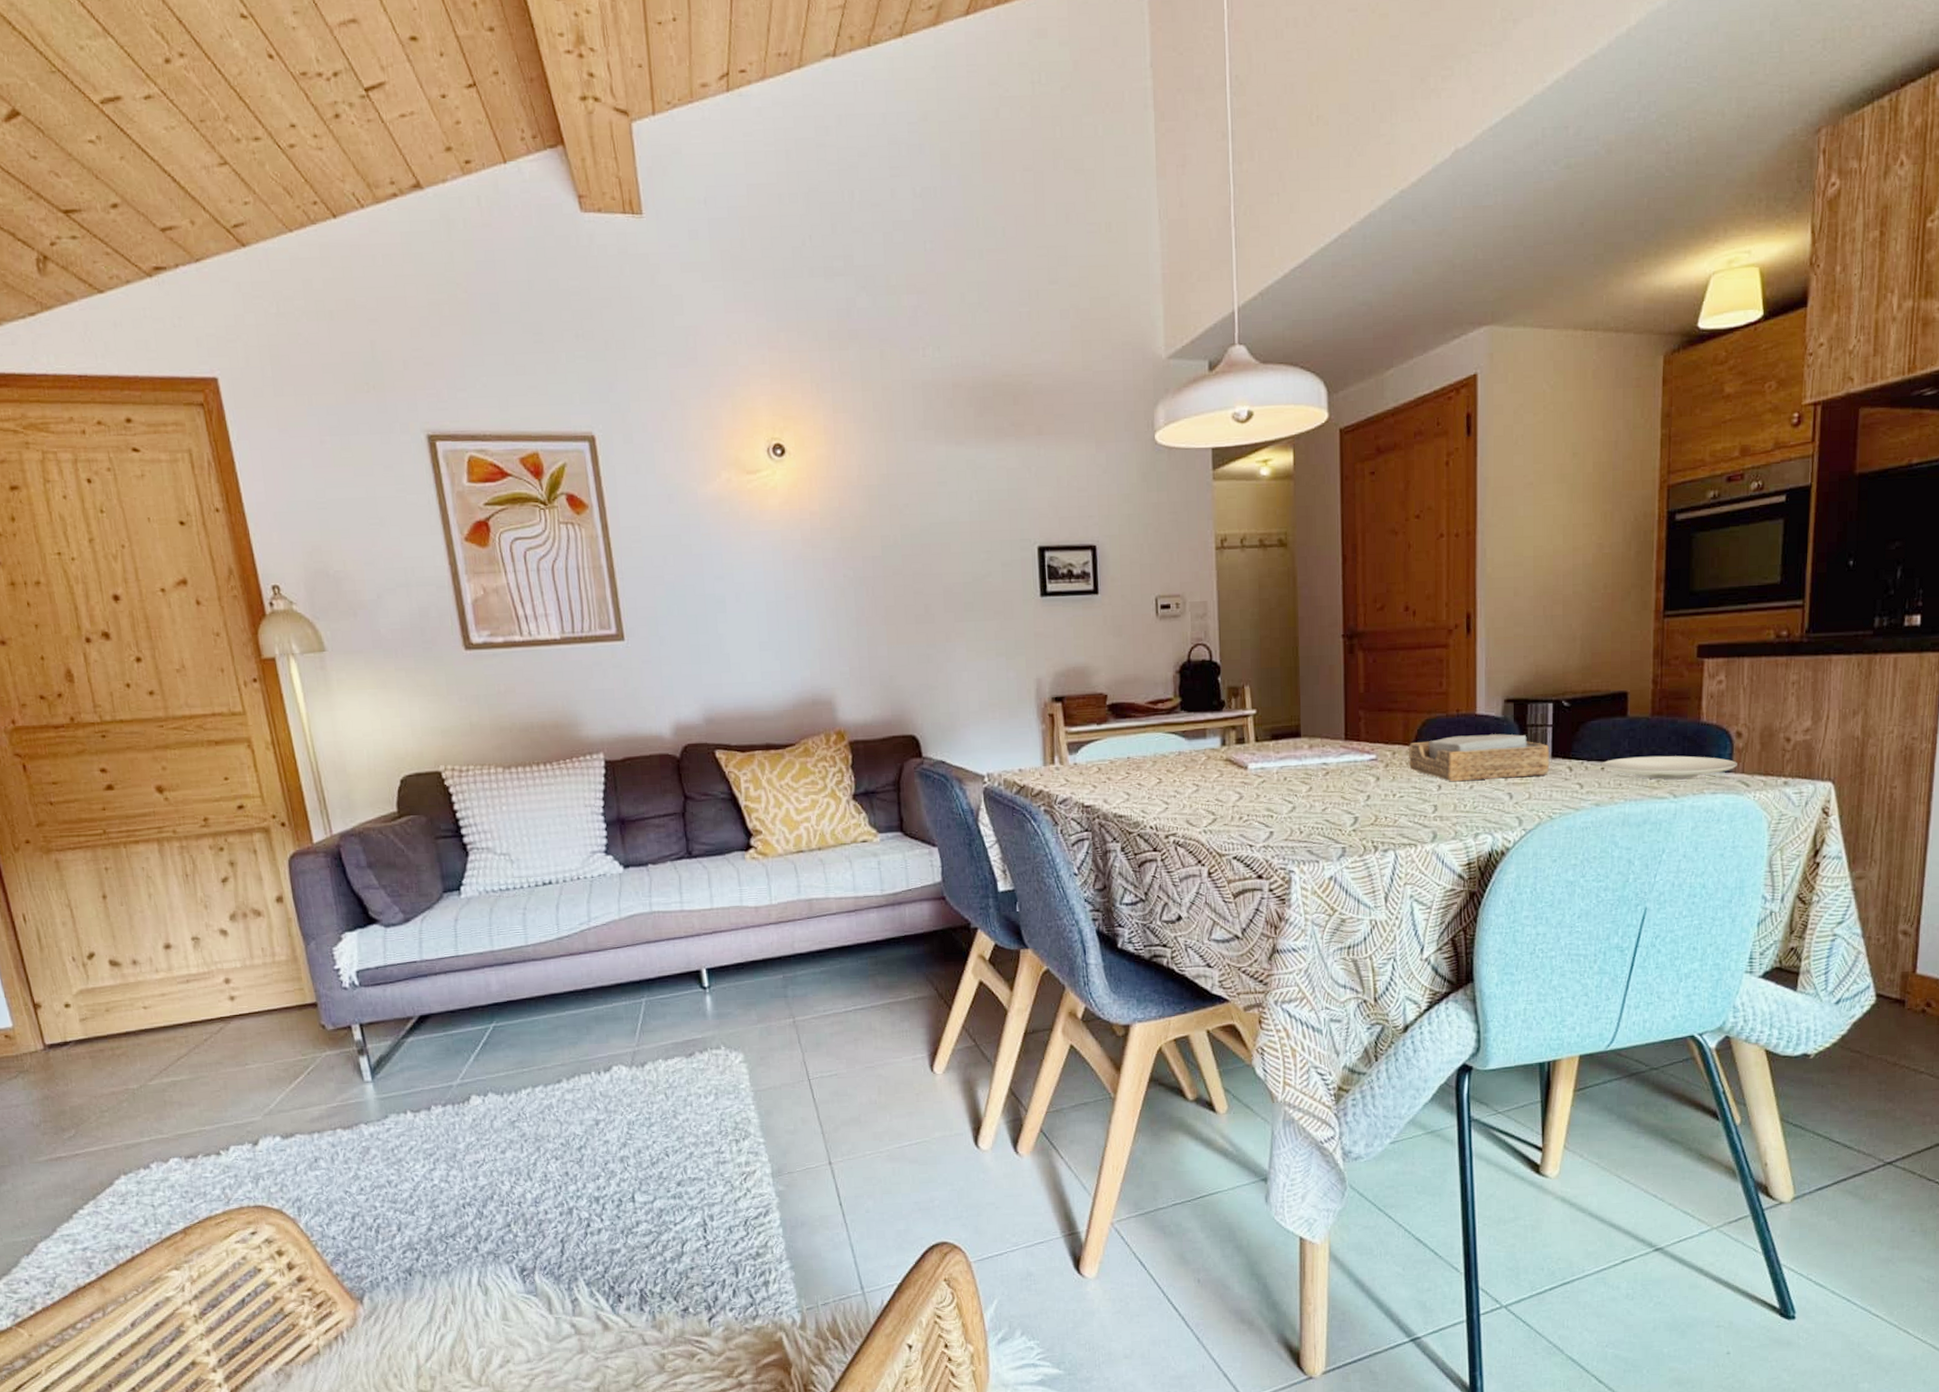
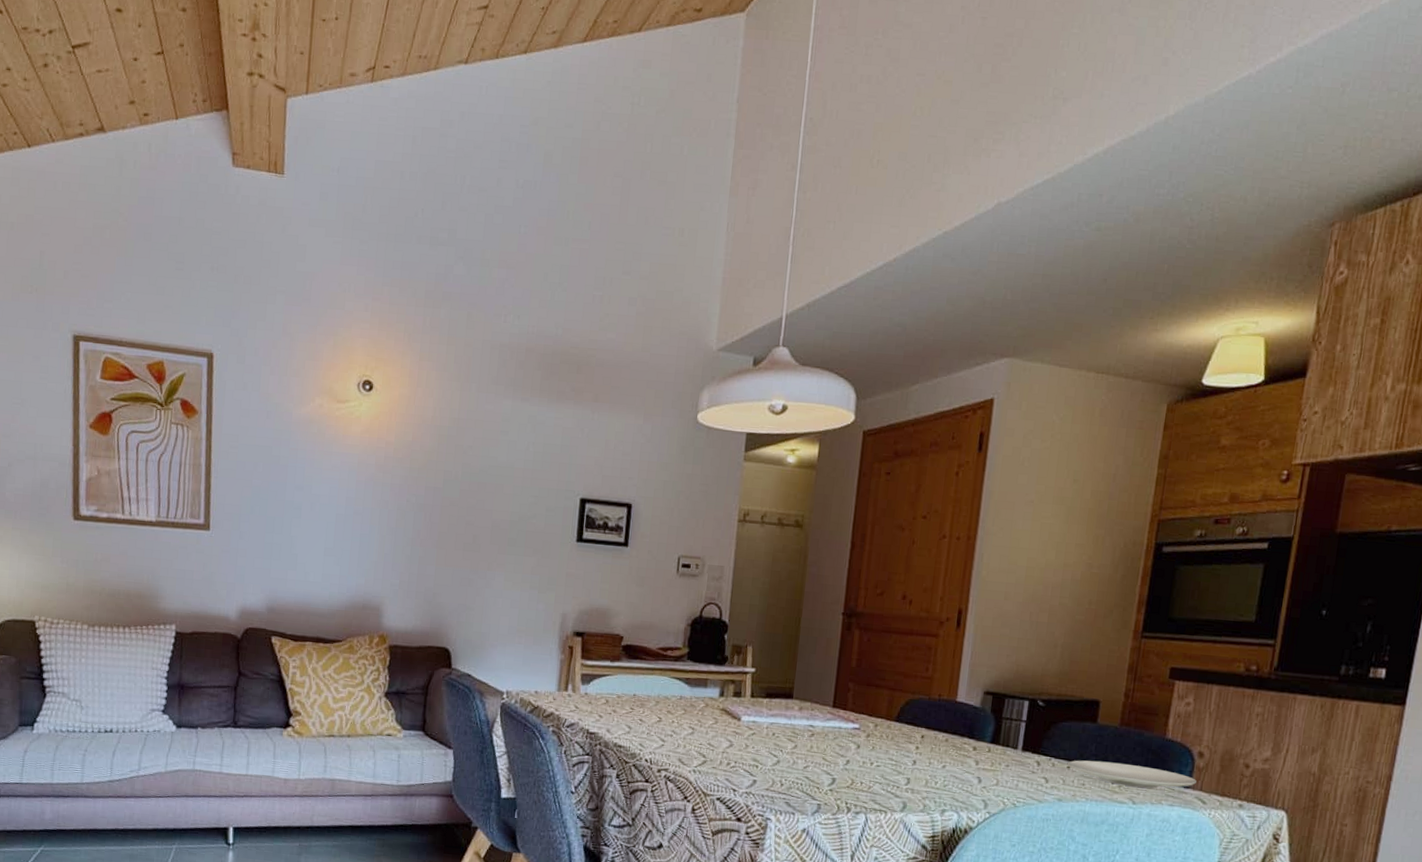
napkin holder: present [1409,734,1550,782] -> none [889,718,1021,766]

